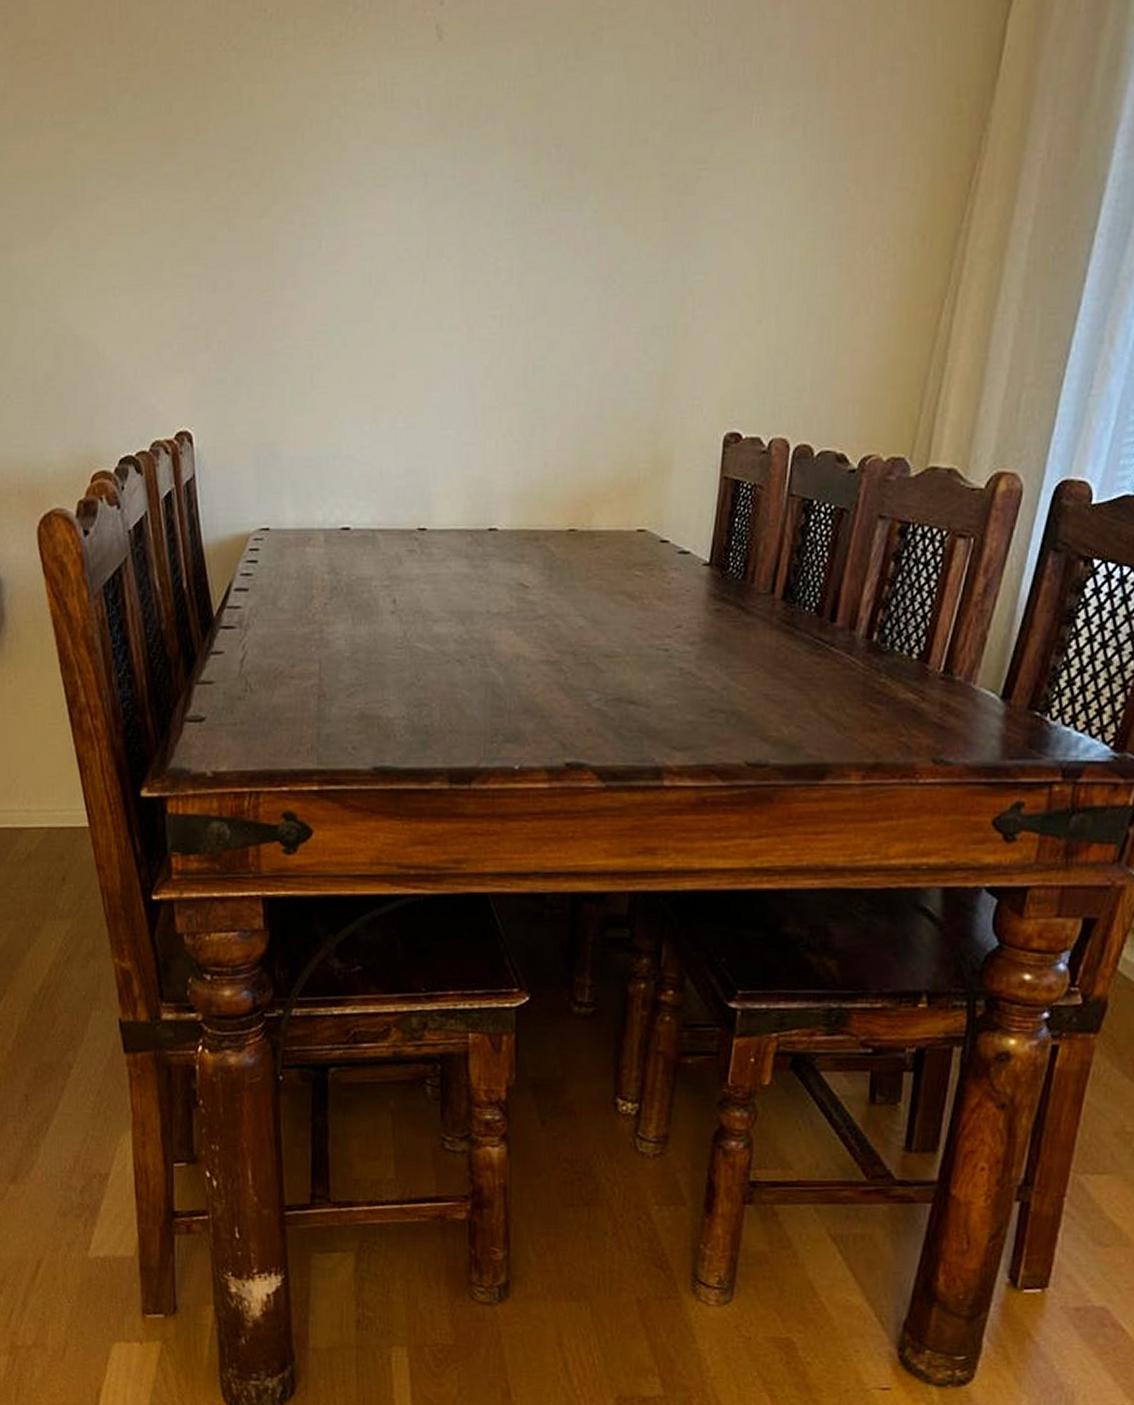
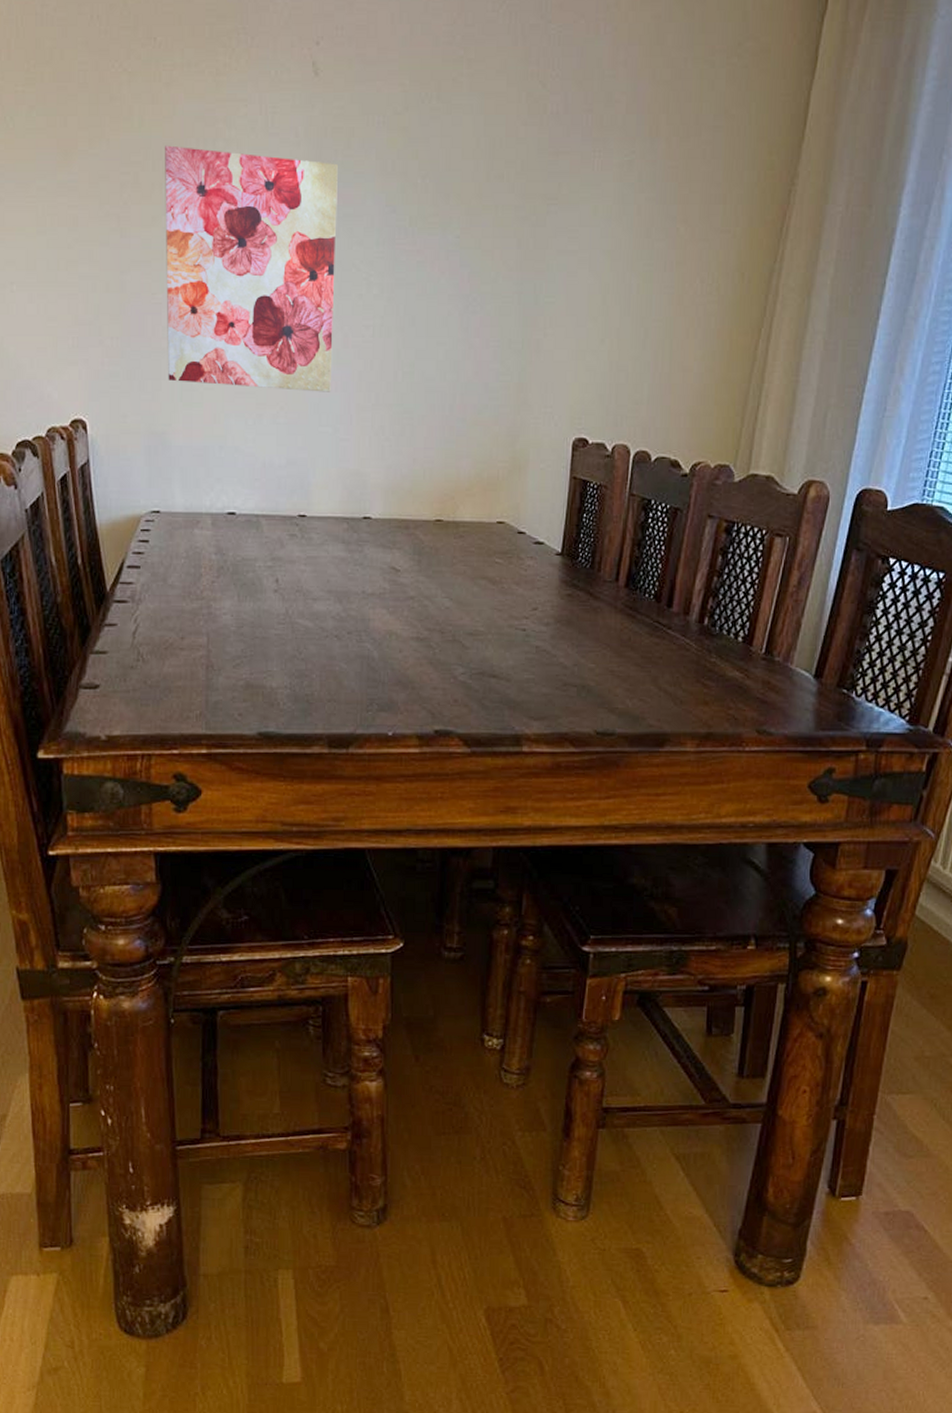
wall art: none [276,127,463,392] -> present [165,145,338,392]

